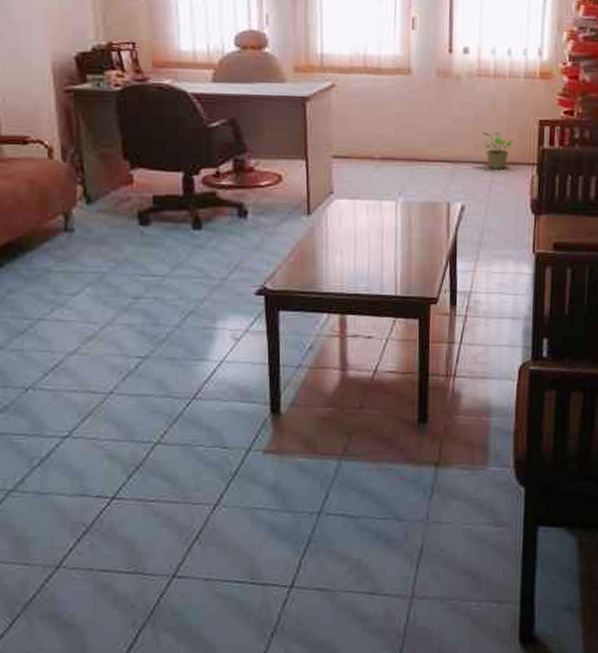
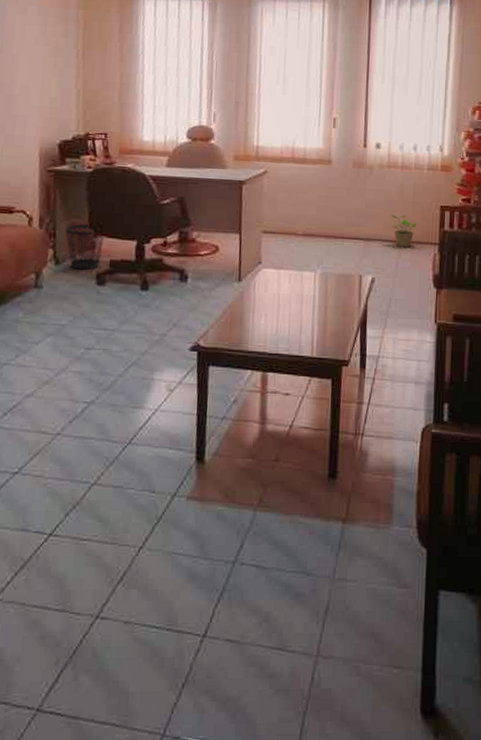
wastebasket: none [94,154,143,208] -> present [65,224,104,270]

